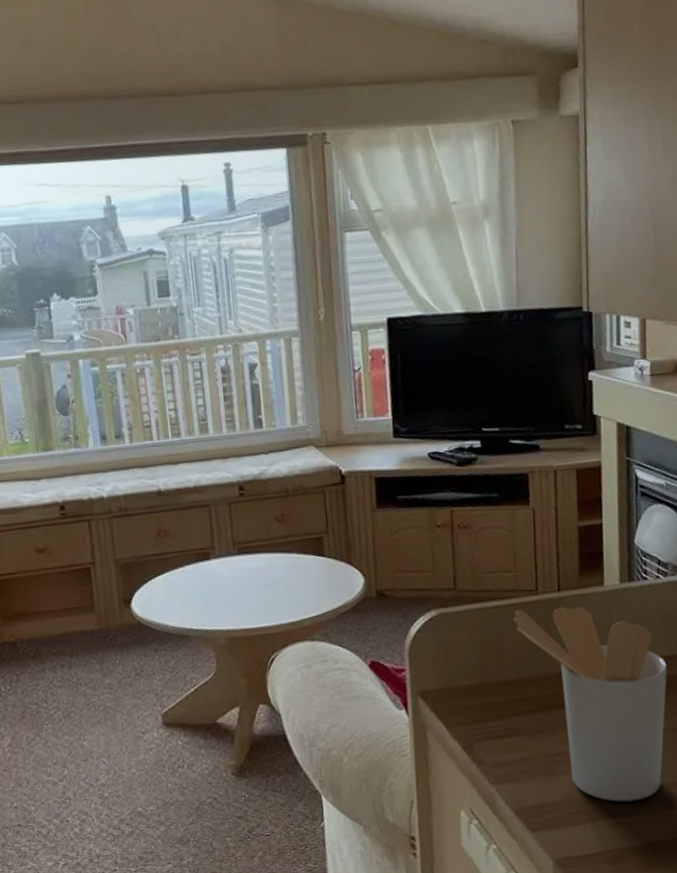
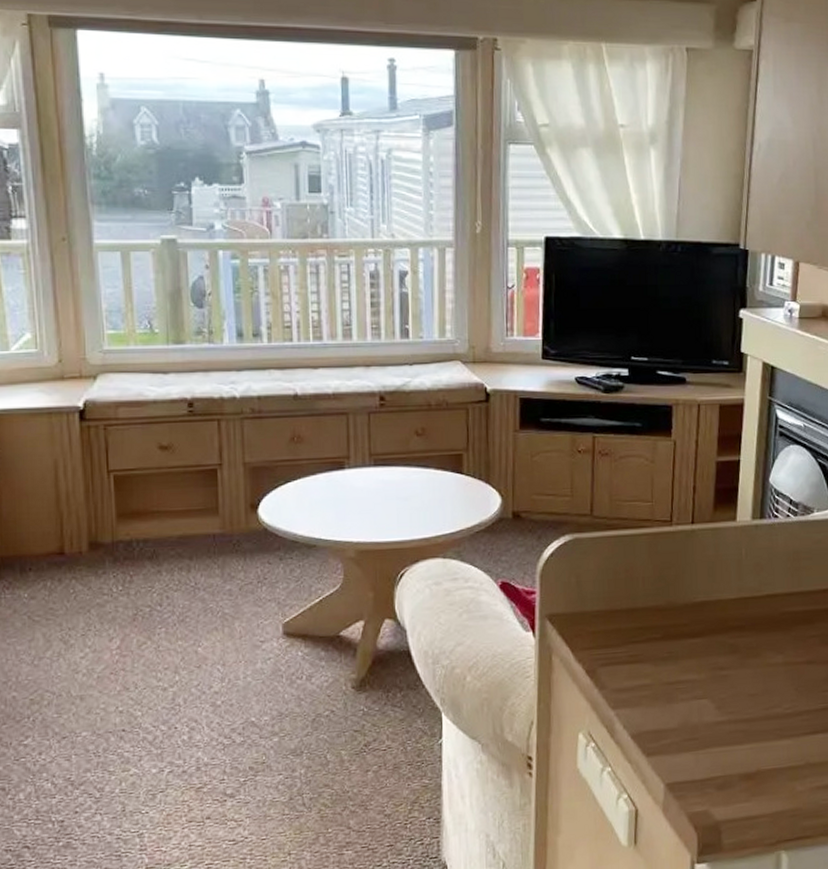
utensil holder: present [513,606,668,802] -> none [646,539,789,731]

